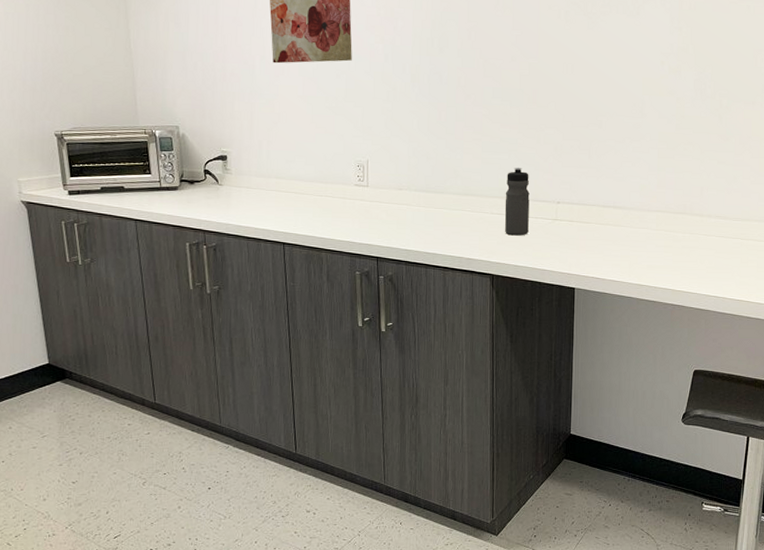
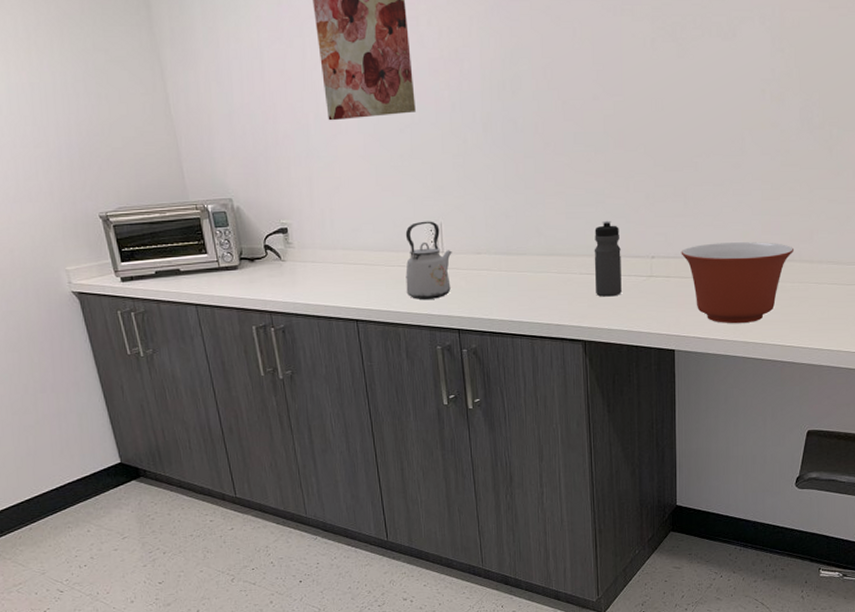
kettle: none [331,157,376,228] -> present [405,221,452,299]
mixing bowl: none [584,193,685,268] -> present [681,242,793,324]

